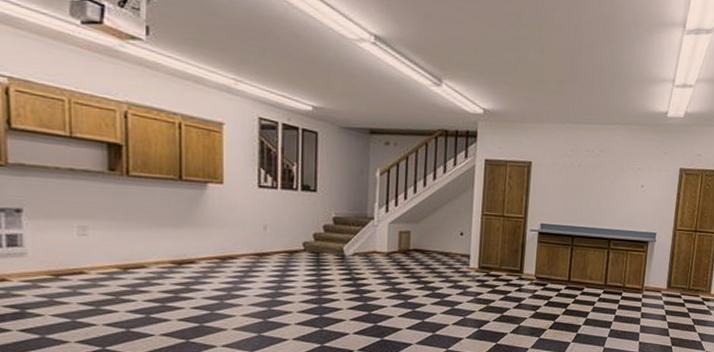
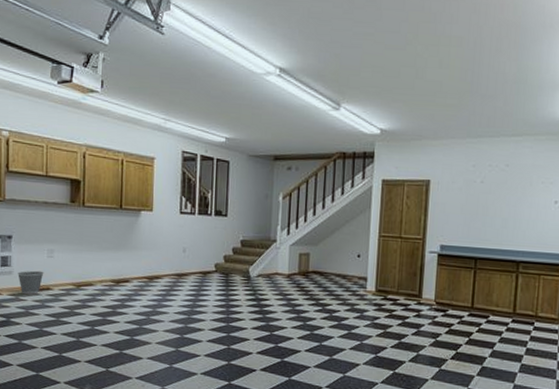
wastebasket: none [34,251,74,280] -> present [18,270,44,294]

